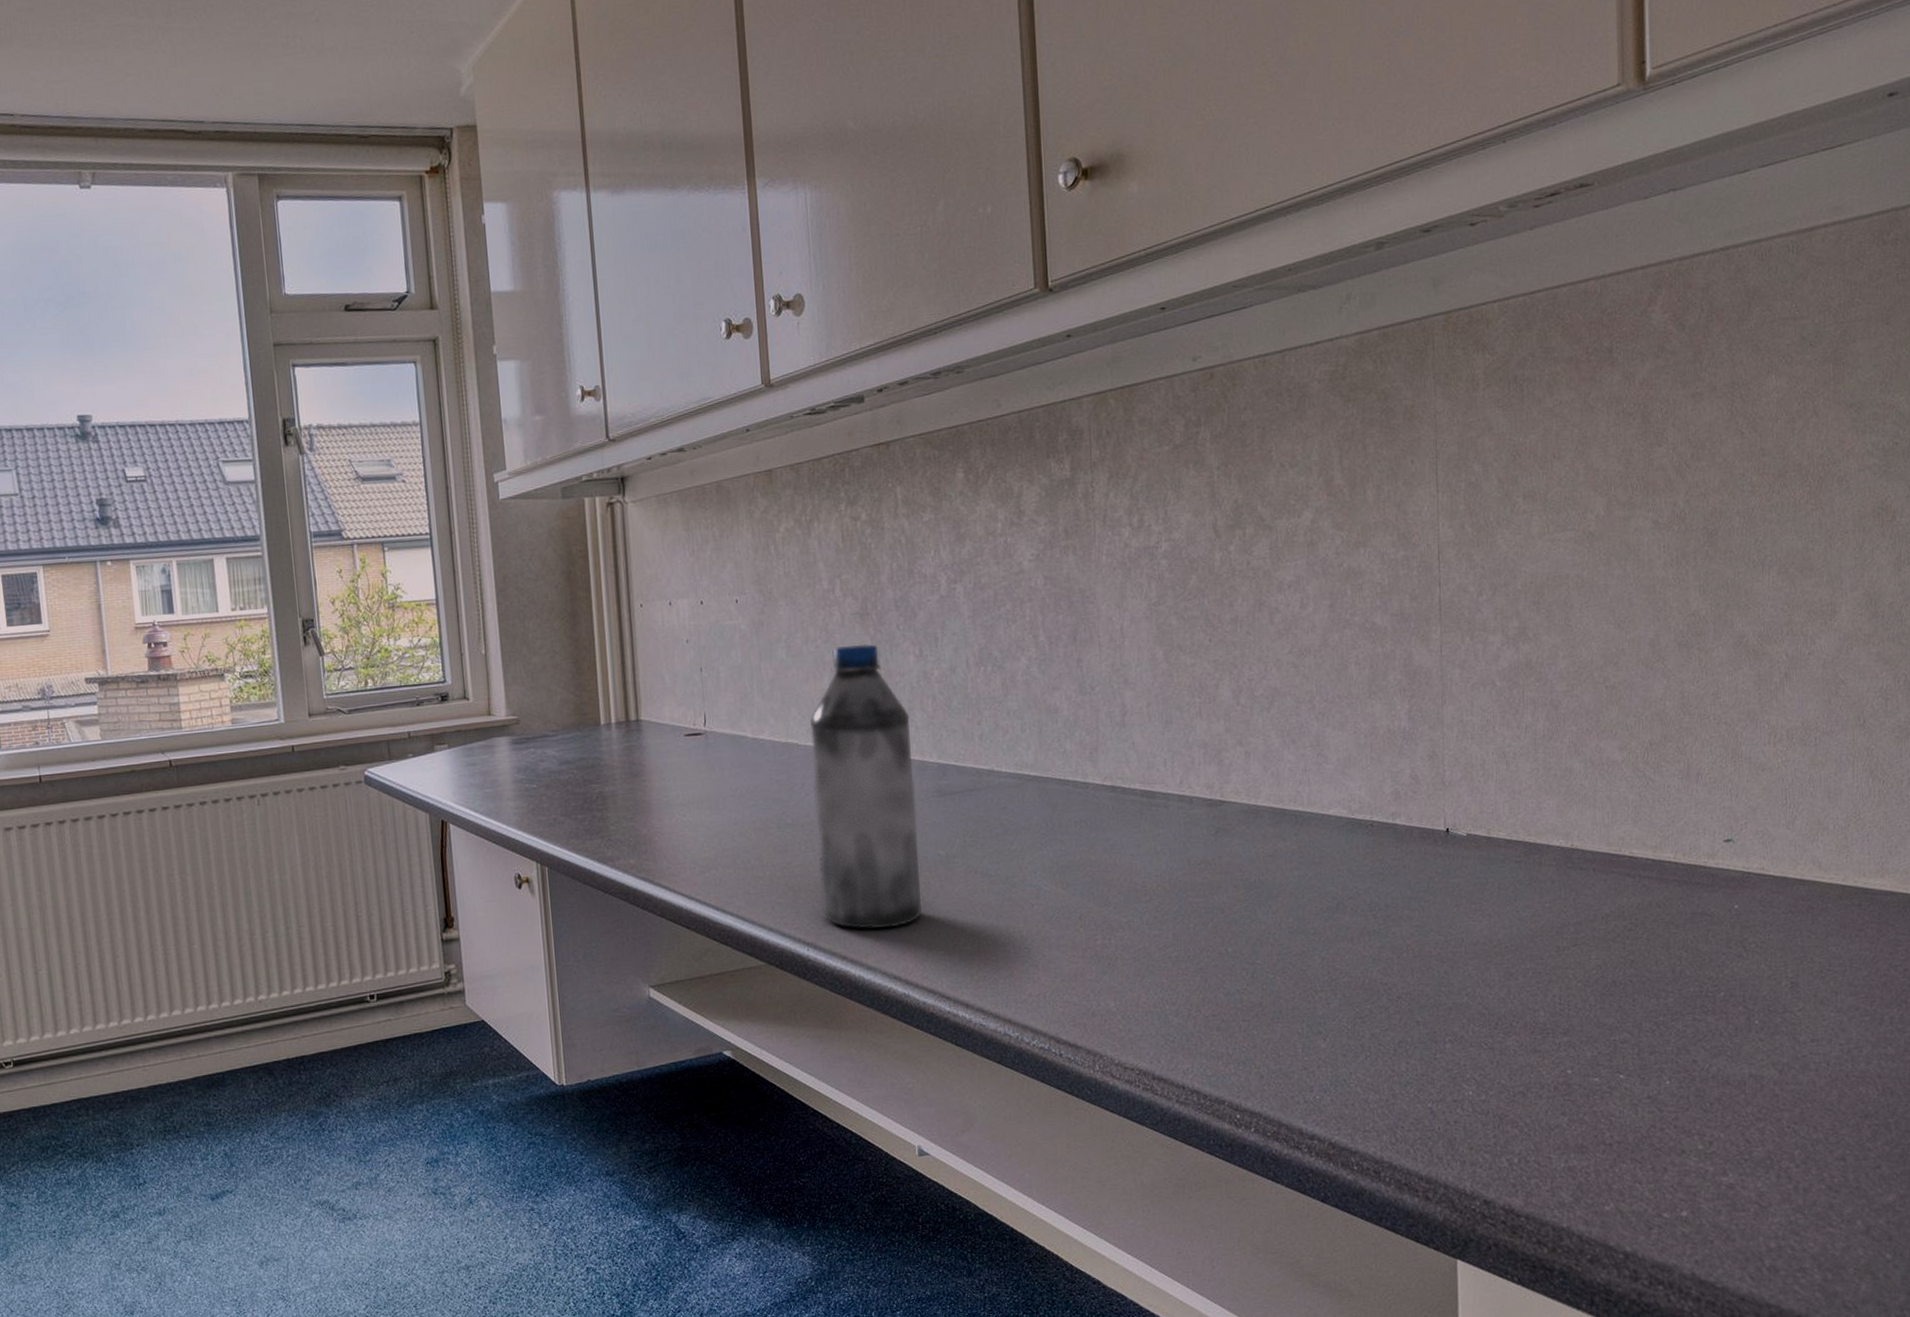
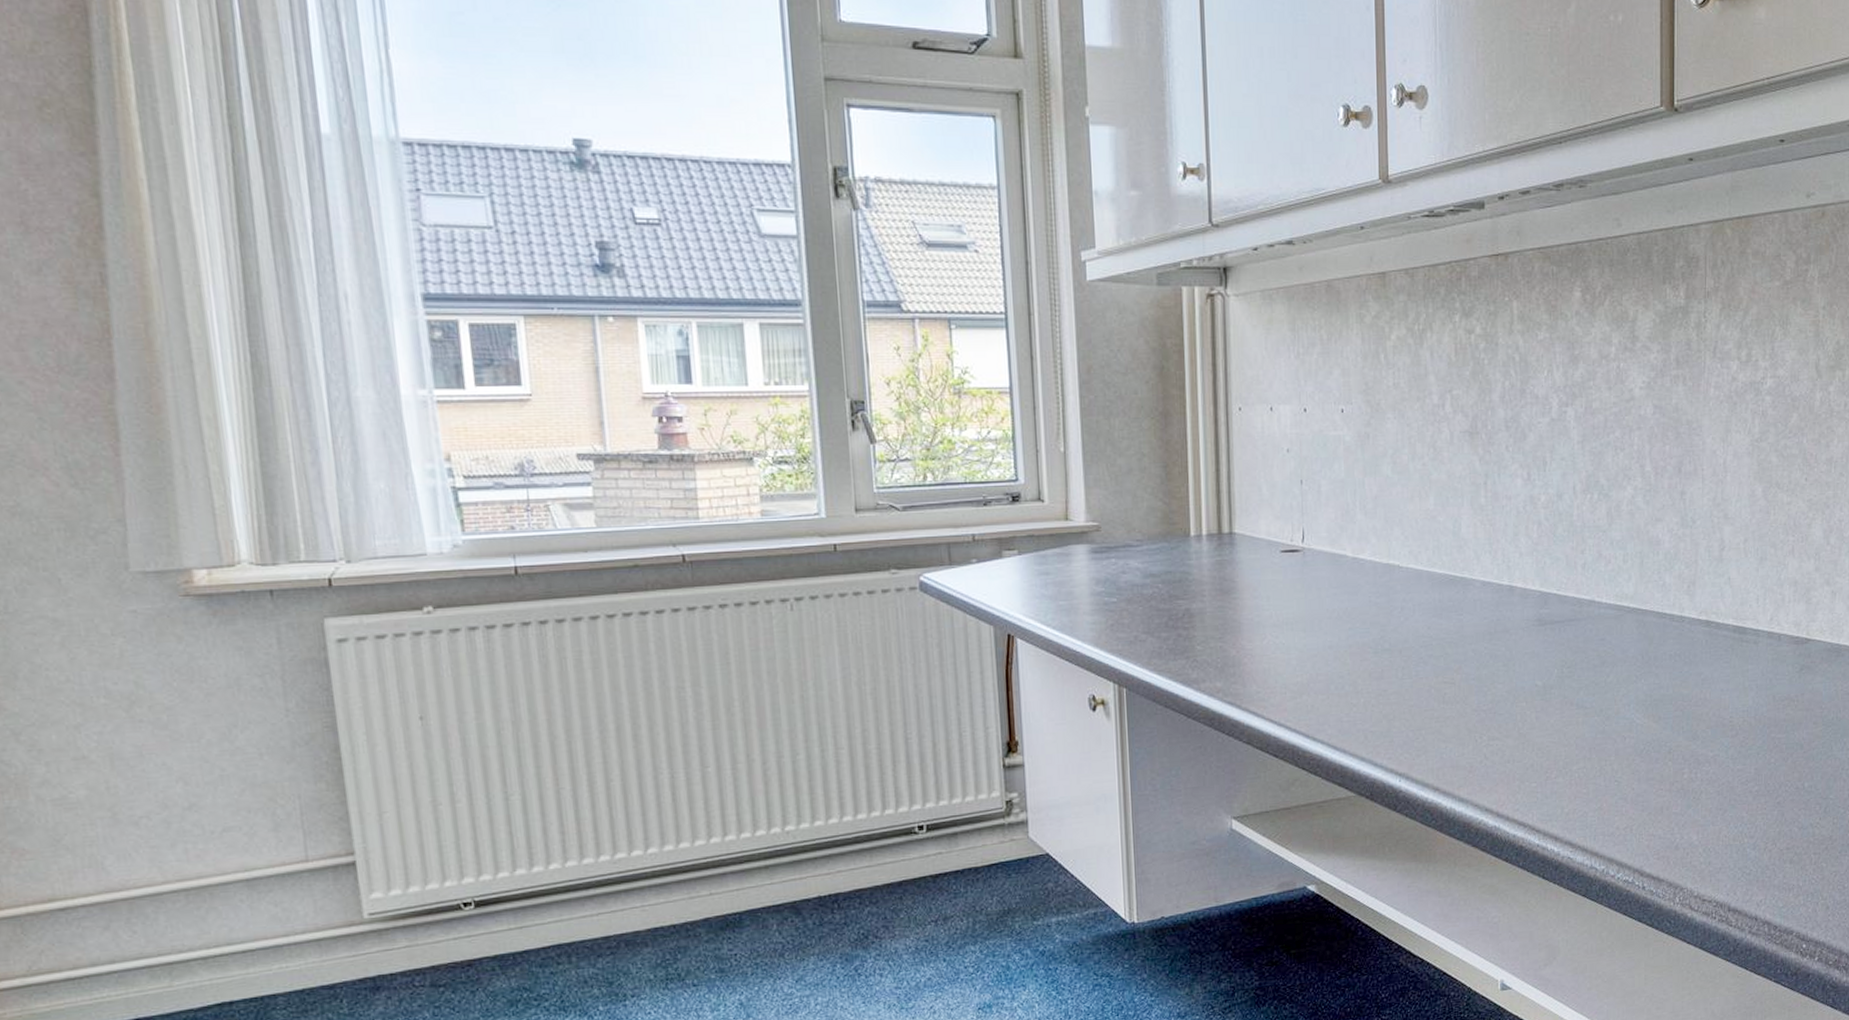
water bottle: present [810,643,923,929] -> none [1413,464,1517,760]

